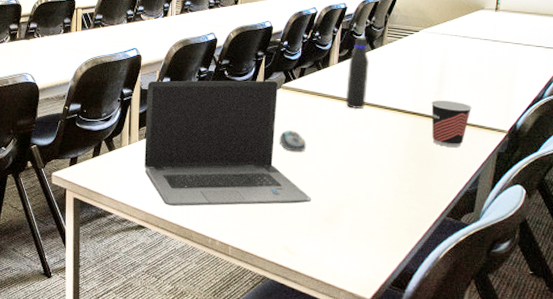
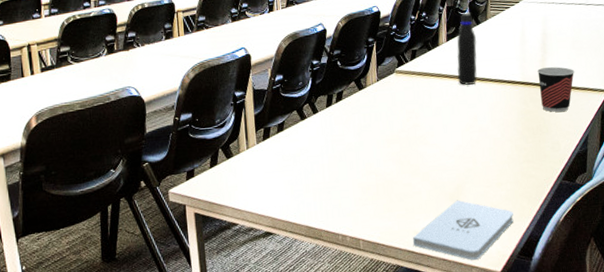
laptop computer: present [144,80,311,207] -> none [260,65,435,208]
computer mouse: present [279,130,306,152] -> none [398,114,425,135]
notepad: none [281,221,390,283] -> present [412,200,514,260]

